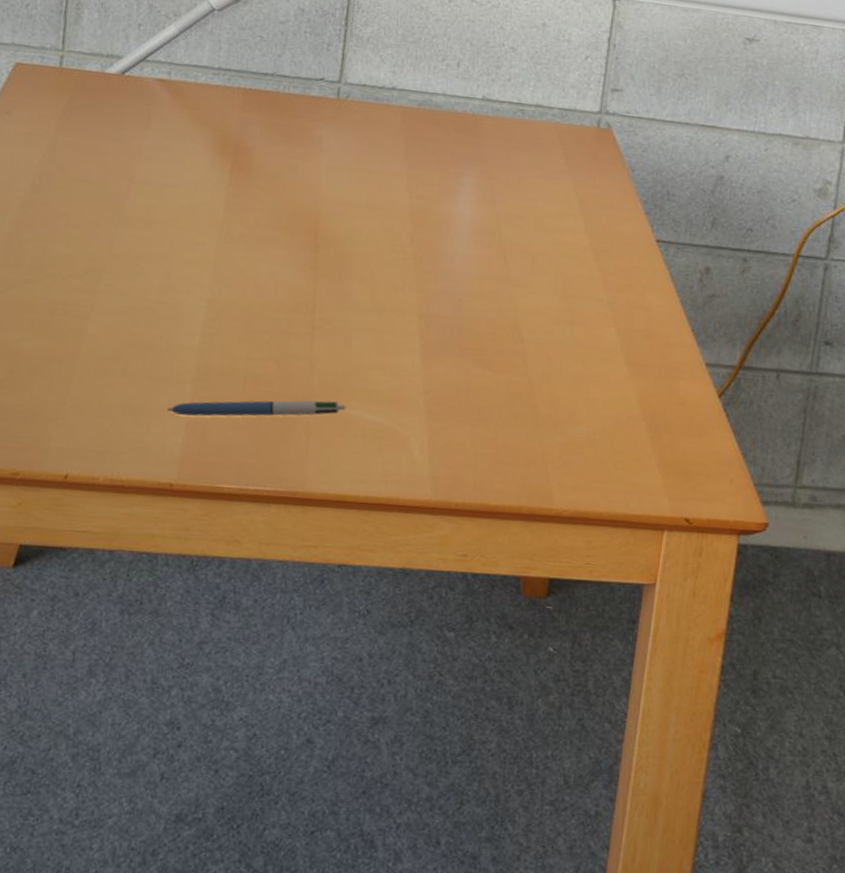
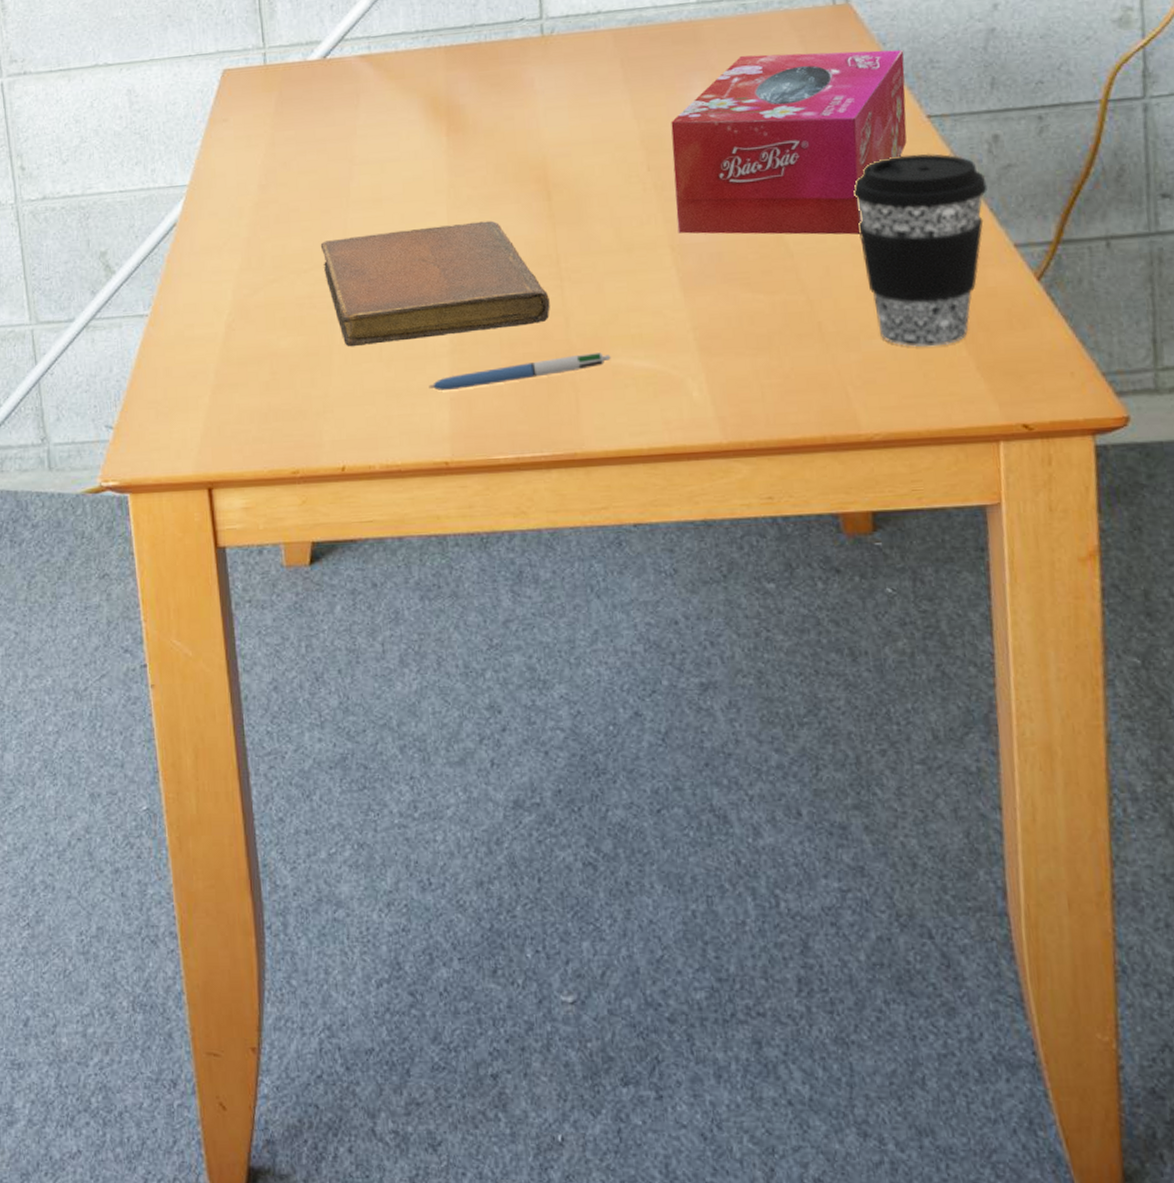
notebook: none [83,251,299,366] -> present [320,220,550,347]
tissue box: none [427,155,648,333] -> present [671,49,907,235]
coffee cup: none [582,270,694,442] -> present [853,153,987,347]

